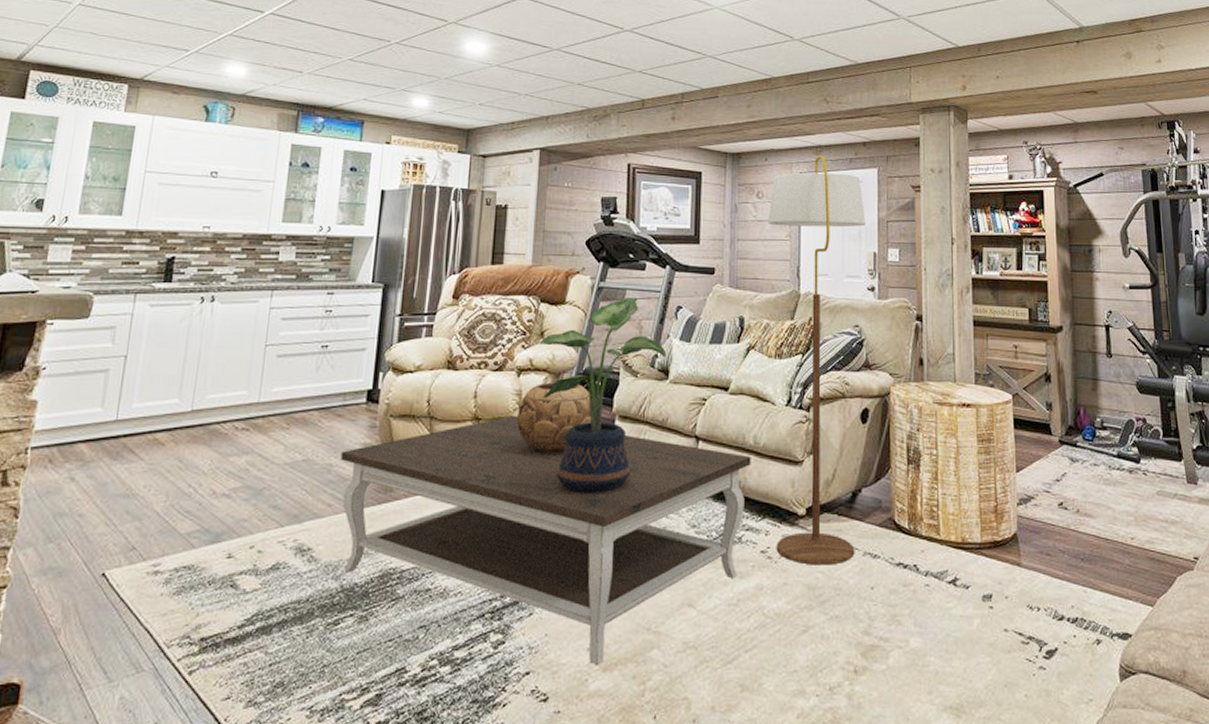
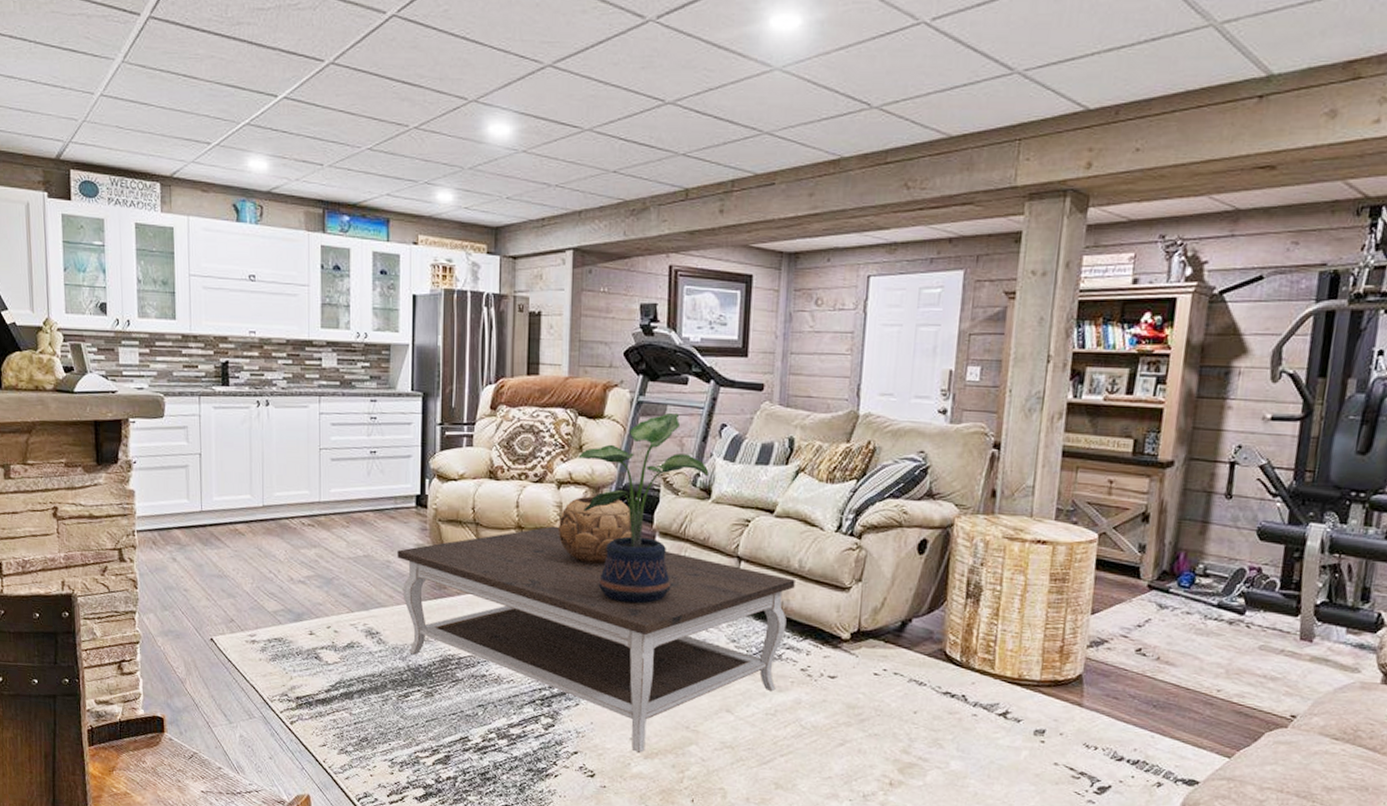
floor lamp: present [768,155,866,565] -> none [816,255,944,688]

